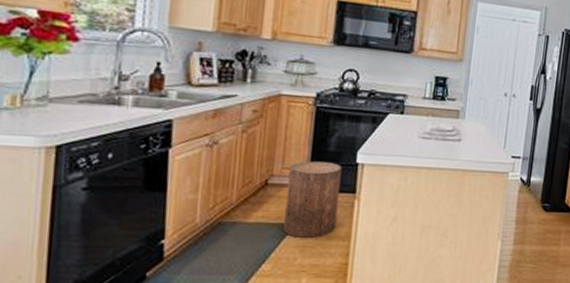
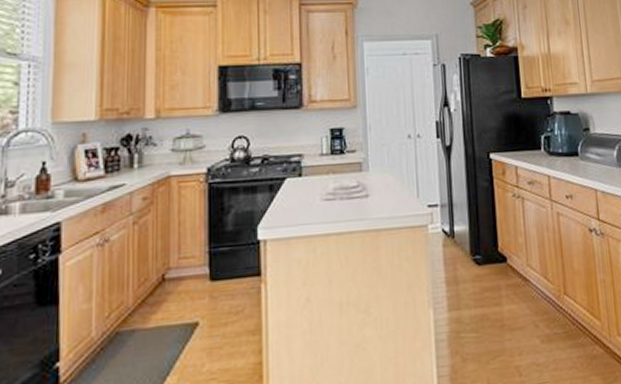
stool: present [283,161,342,238] -> none [187,243,244,339]

